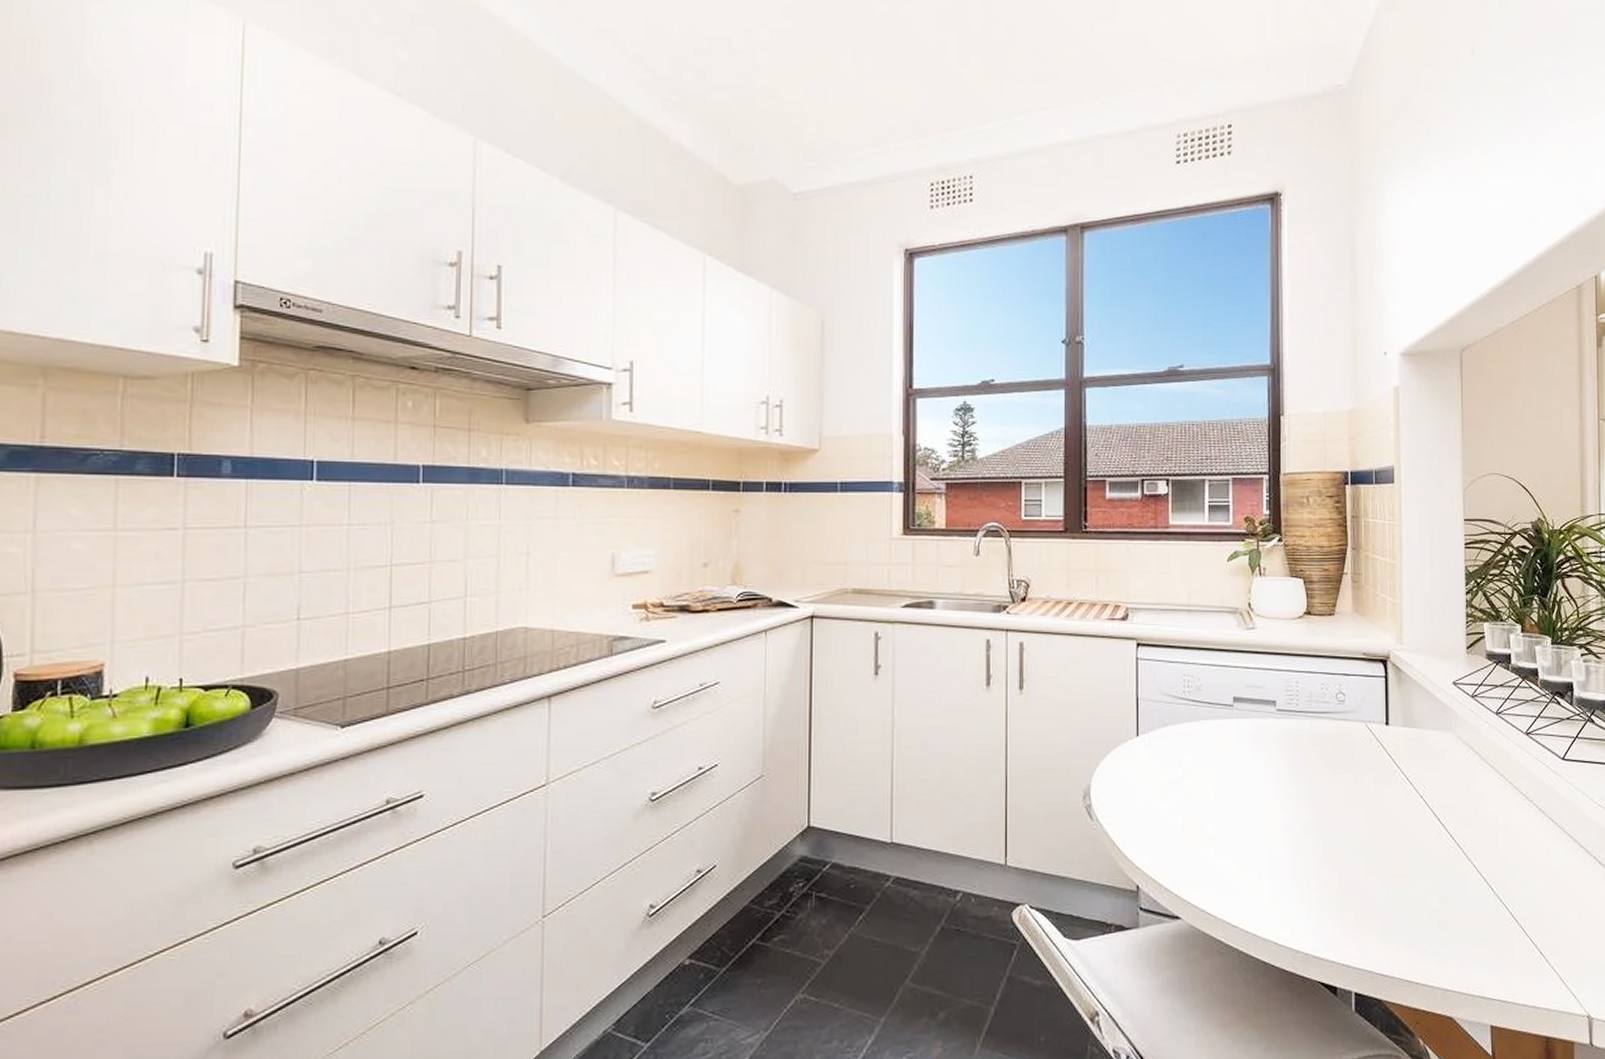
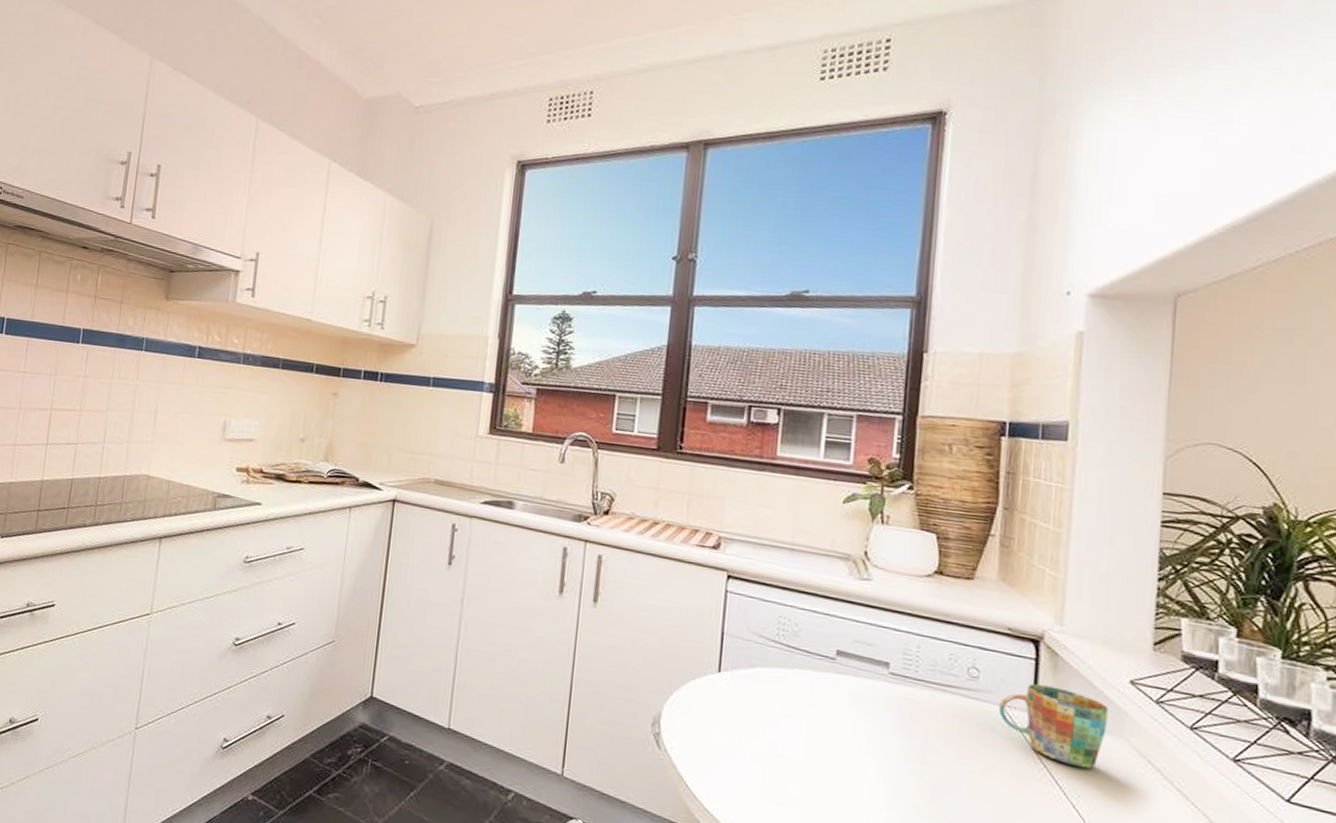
mug: none [1361,698,1440,763] -> present [998,683,1108,769]

